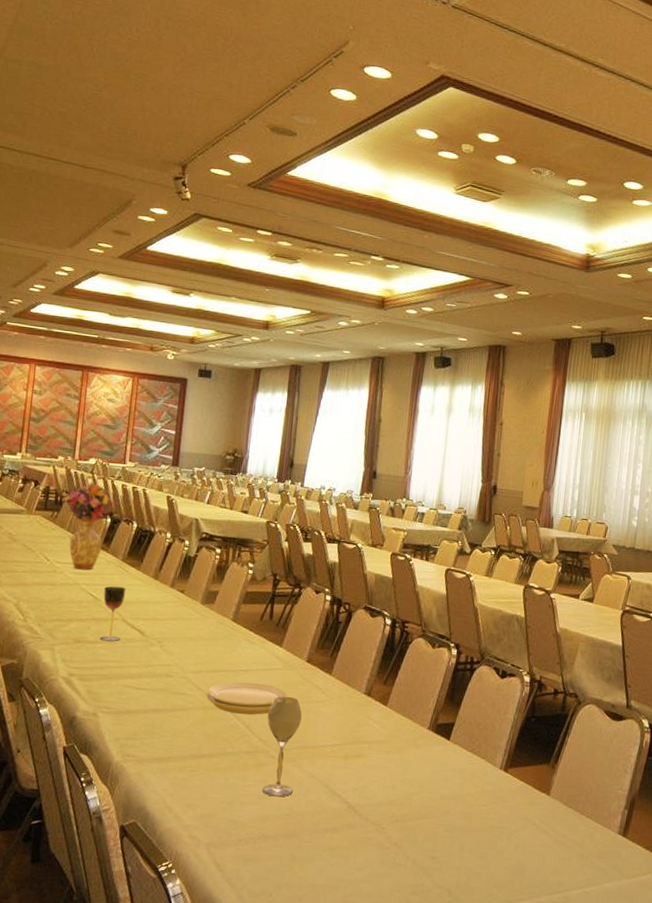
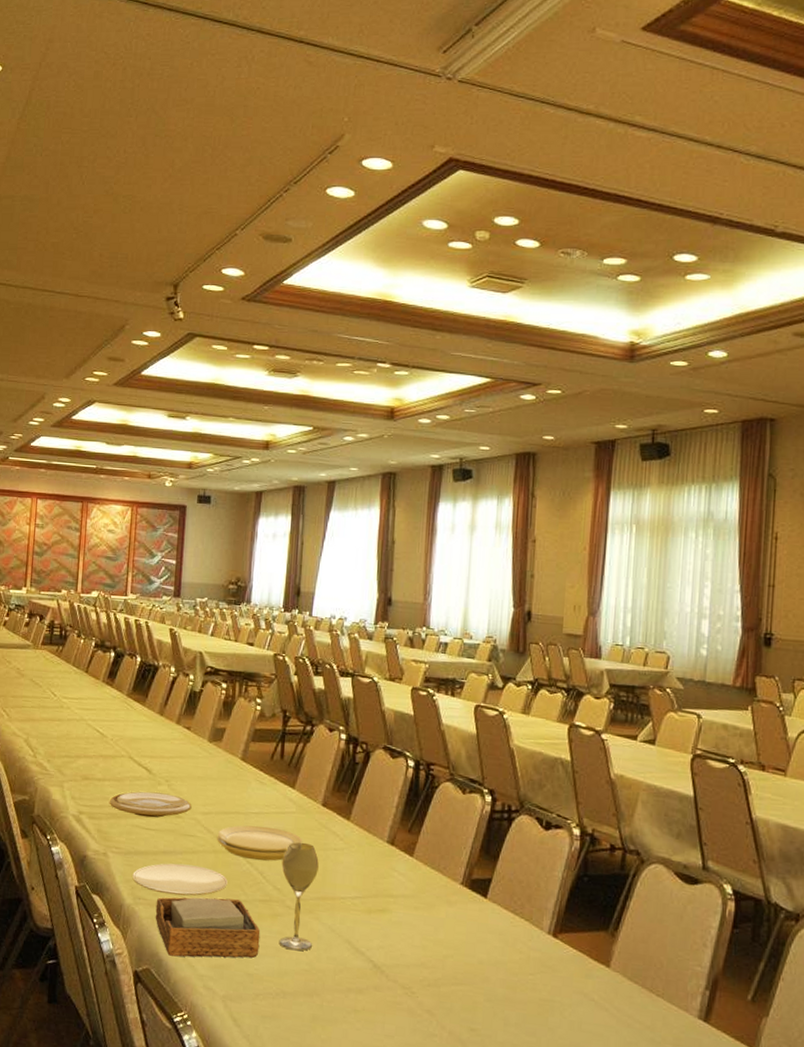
flower arrangement: present [64,478,120,570] -> none [68,611,123,706]
wineglass: present [100,586,126,642] -> none [108,722,132,779]
plate: none [100,652,183,678] -> present [109,791,192,818]
plate: none [122,720,215,751] -> present [132,863,228,896]
napkin holder: none [143,751,245,810] -> present [155,897,261,958]

